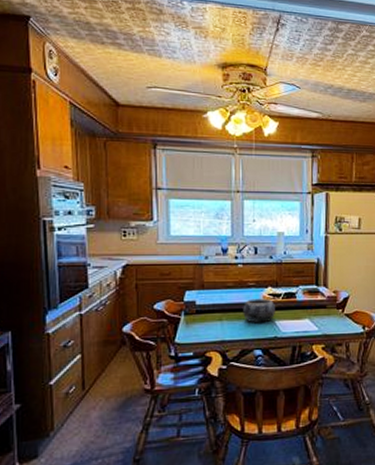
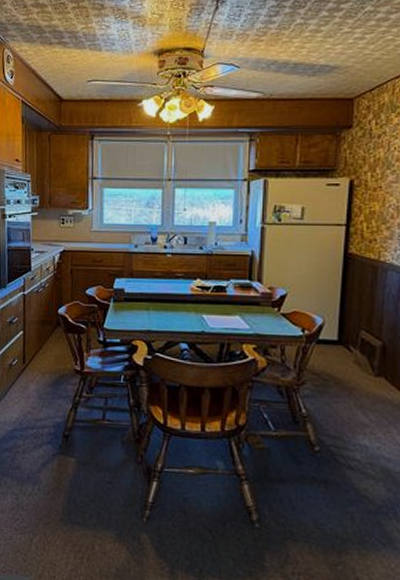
decorative bowl: present [243,298,275,323] -> none [170,290,203,316]

